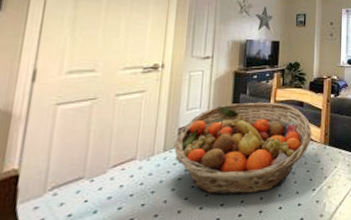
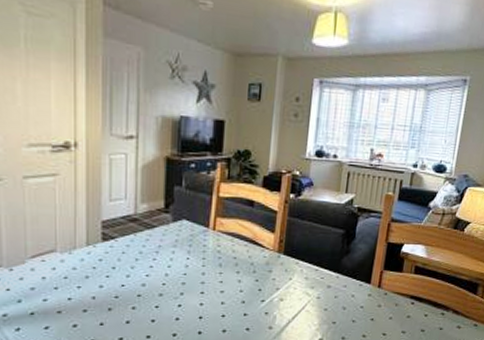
fruit basket: present [173,102,312,195] -> none [97,196,264,298]

